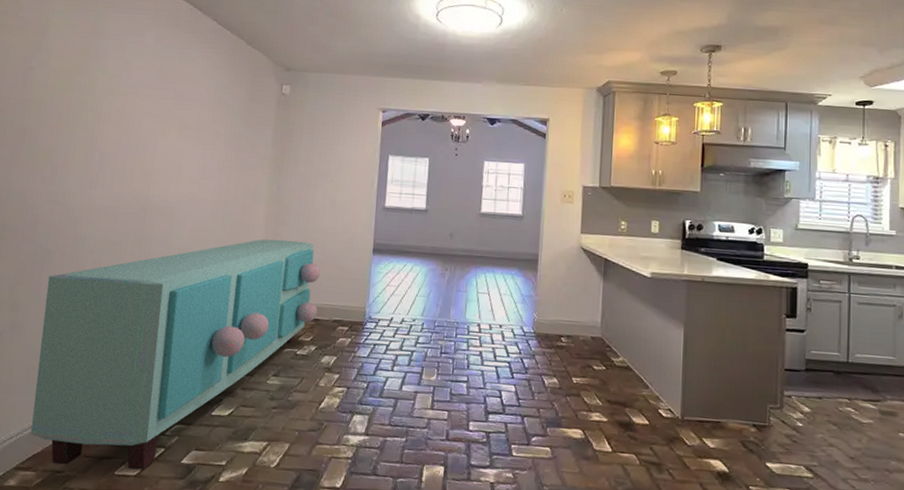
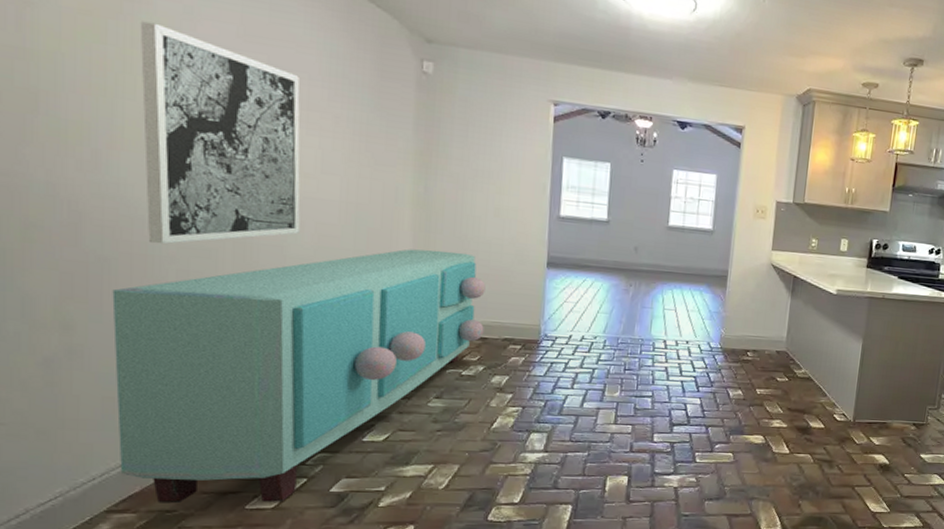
wall art: none [77,74,194,239] -> present [140,21,301,245]

